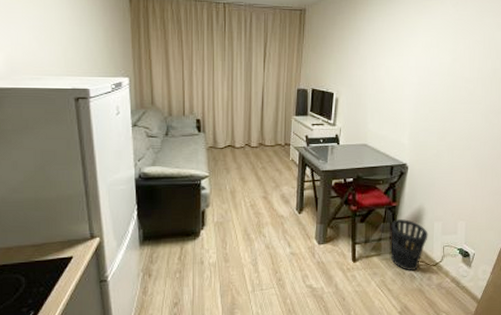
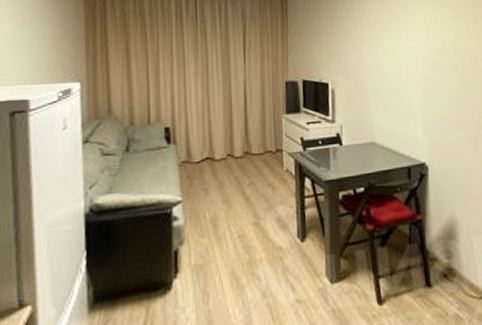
wastebasket: present [390,219,428,271] -> none [420,236,468,310]

